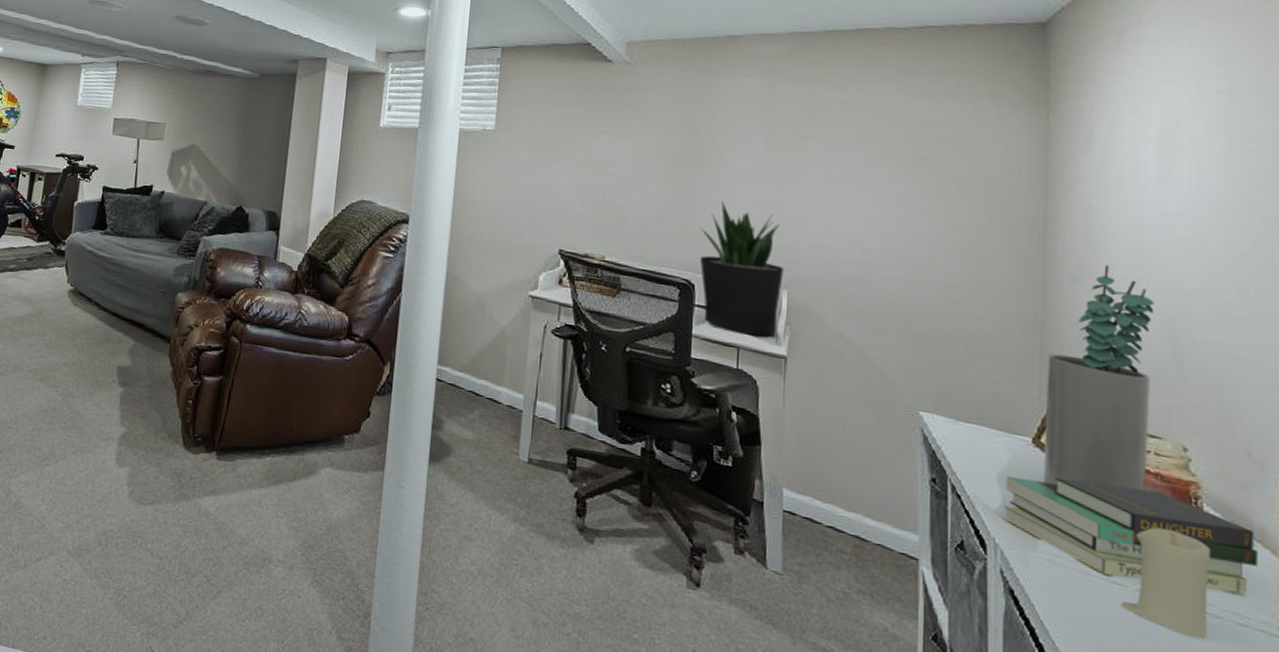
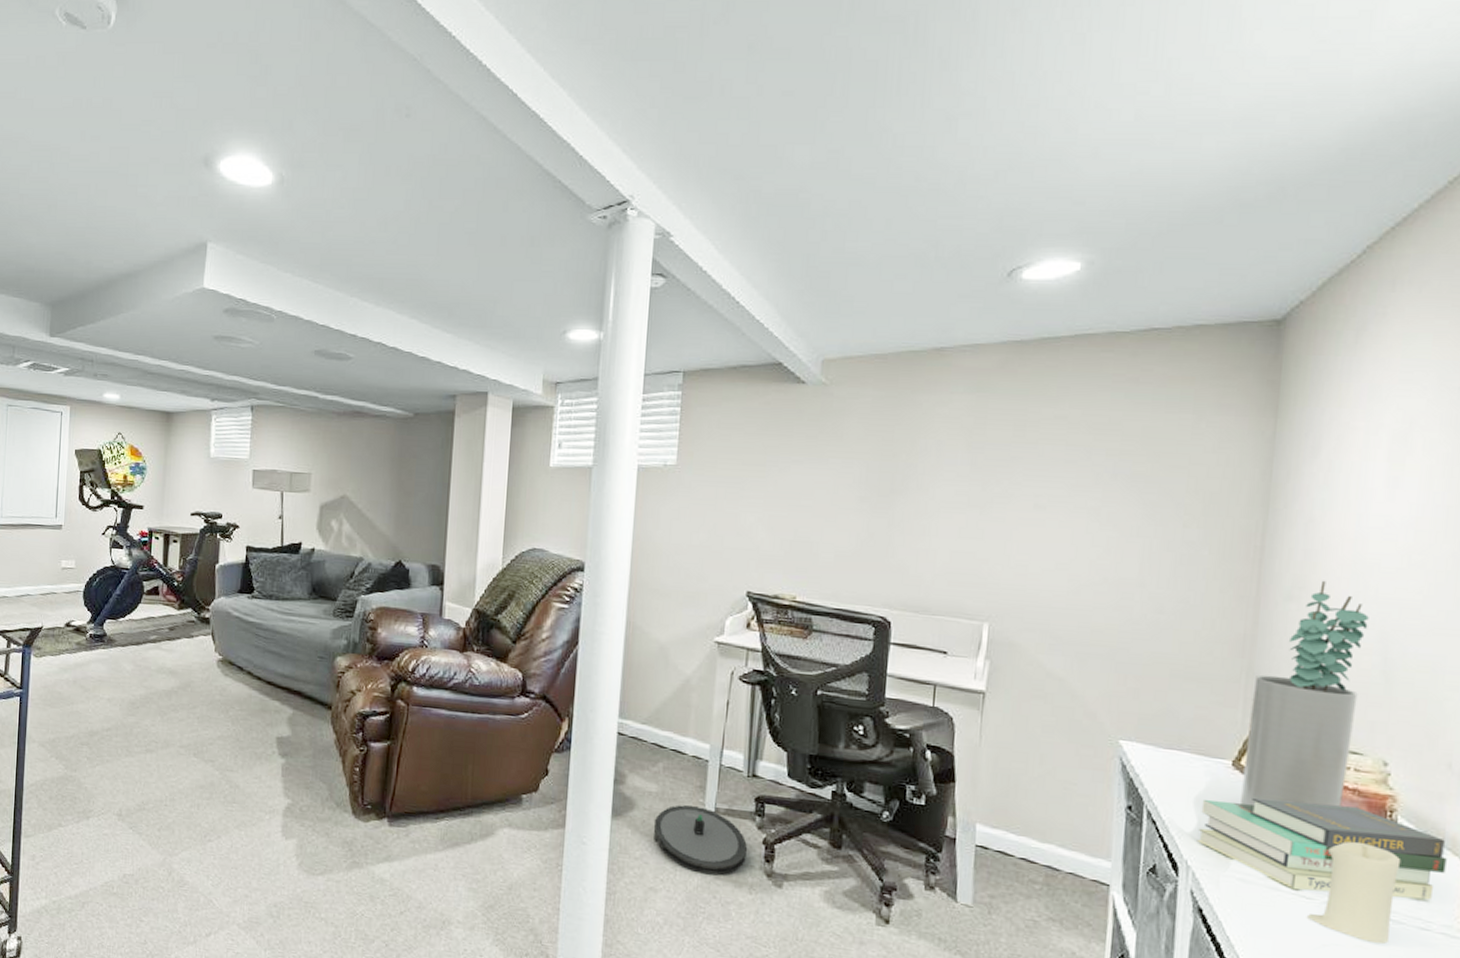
robot vacuum: none [469,453,560,527] -> present [653,805,748,876]
planter: present [699,201,784,337] -> none [896,532,986,673]

